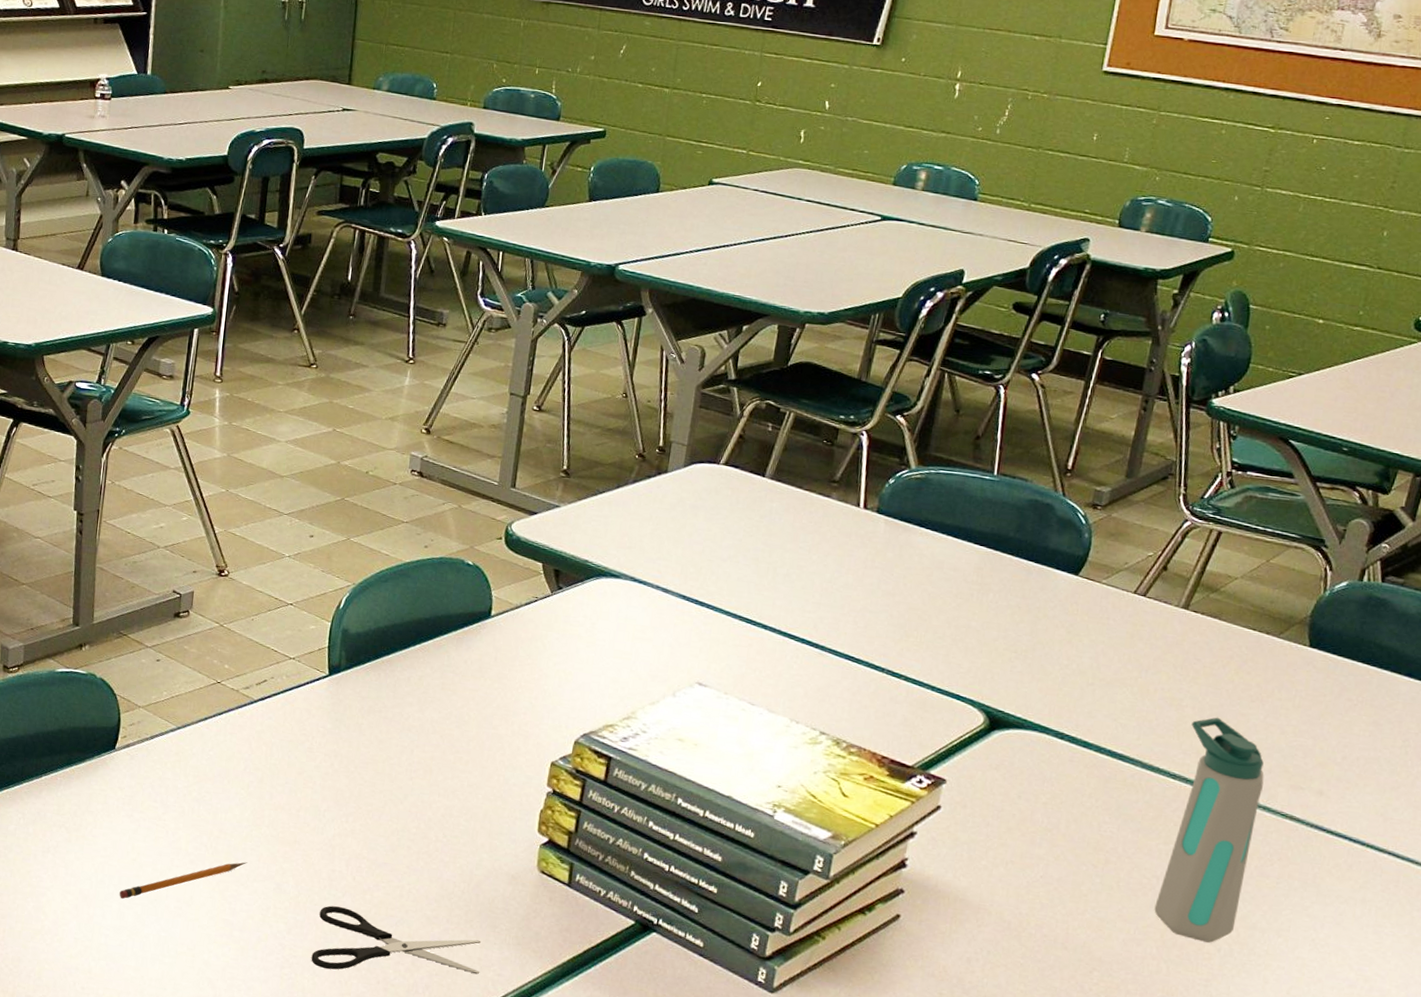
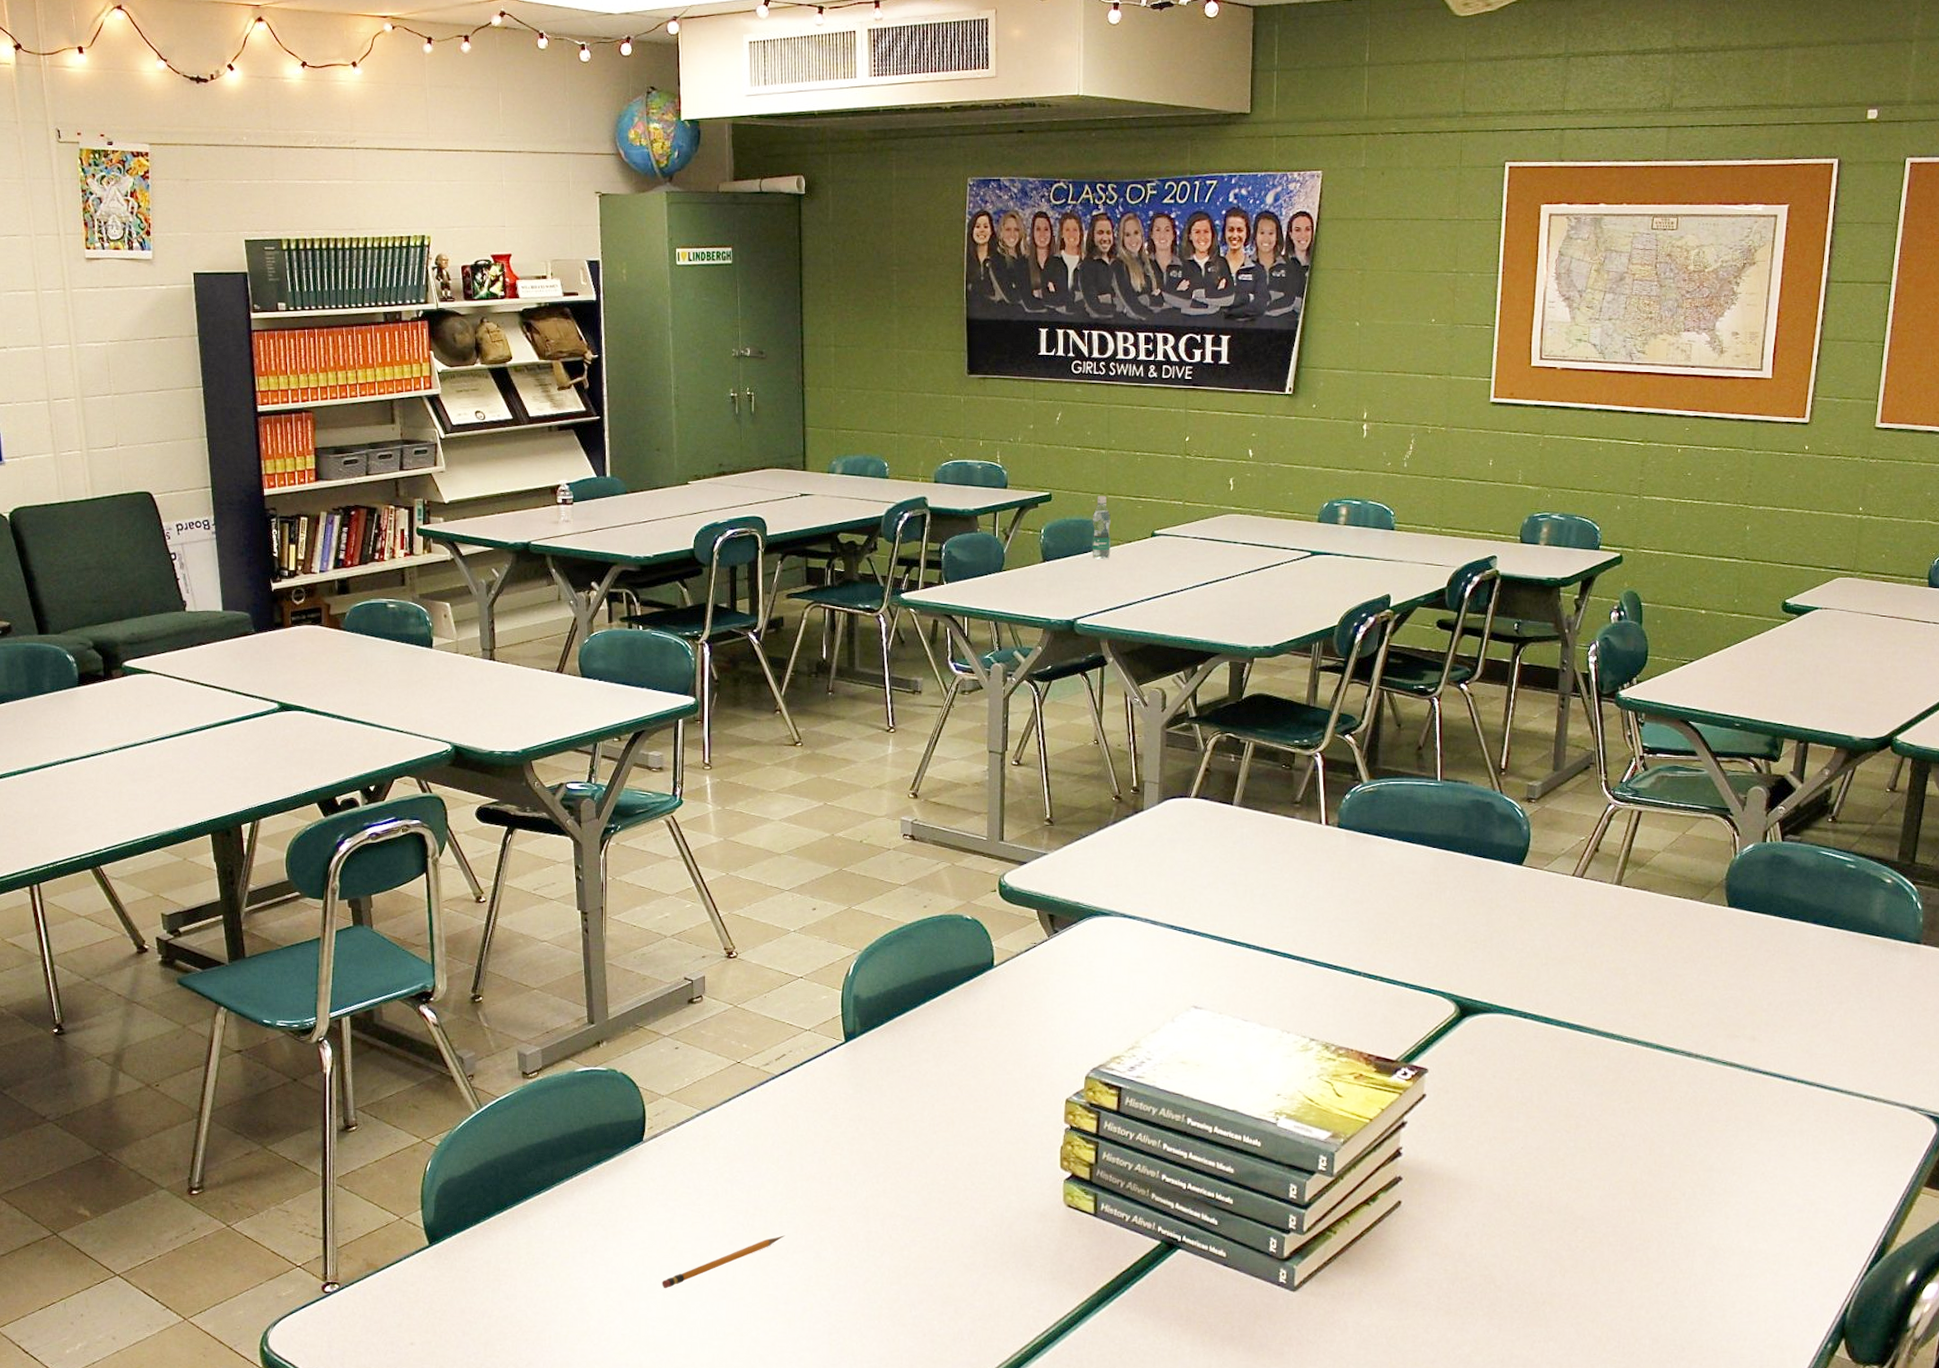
scissors: present [311,905,481,975] -> none [857,1267,1021,1329]
bottle: none [642,137,667,205] -> present [1092,496,1111,560]
water bottle: present [1154,717,1264,943] -> none [1624,981,1704,1188]

